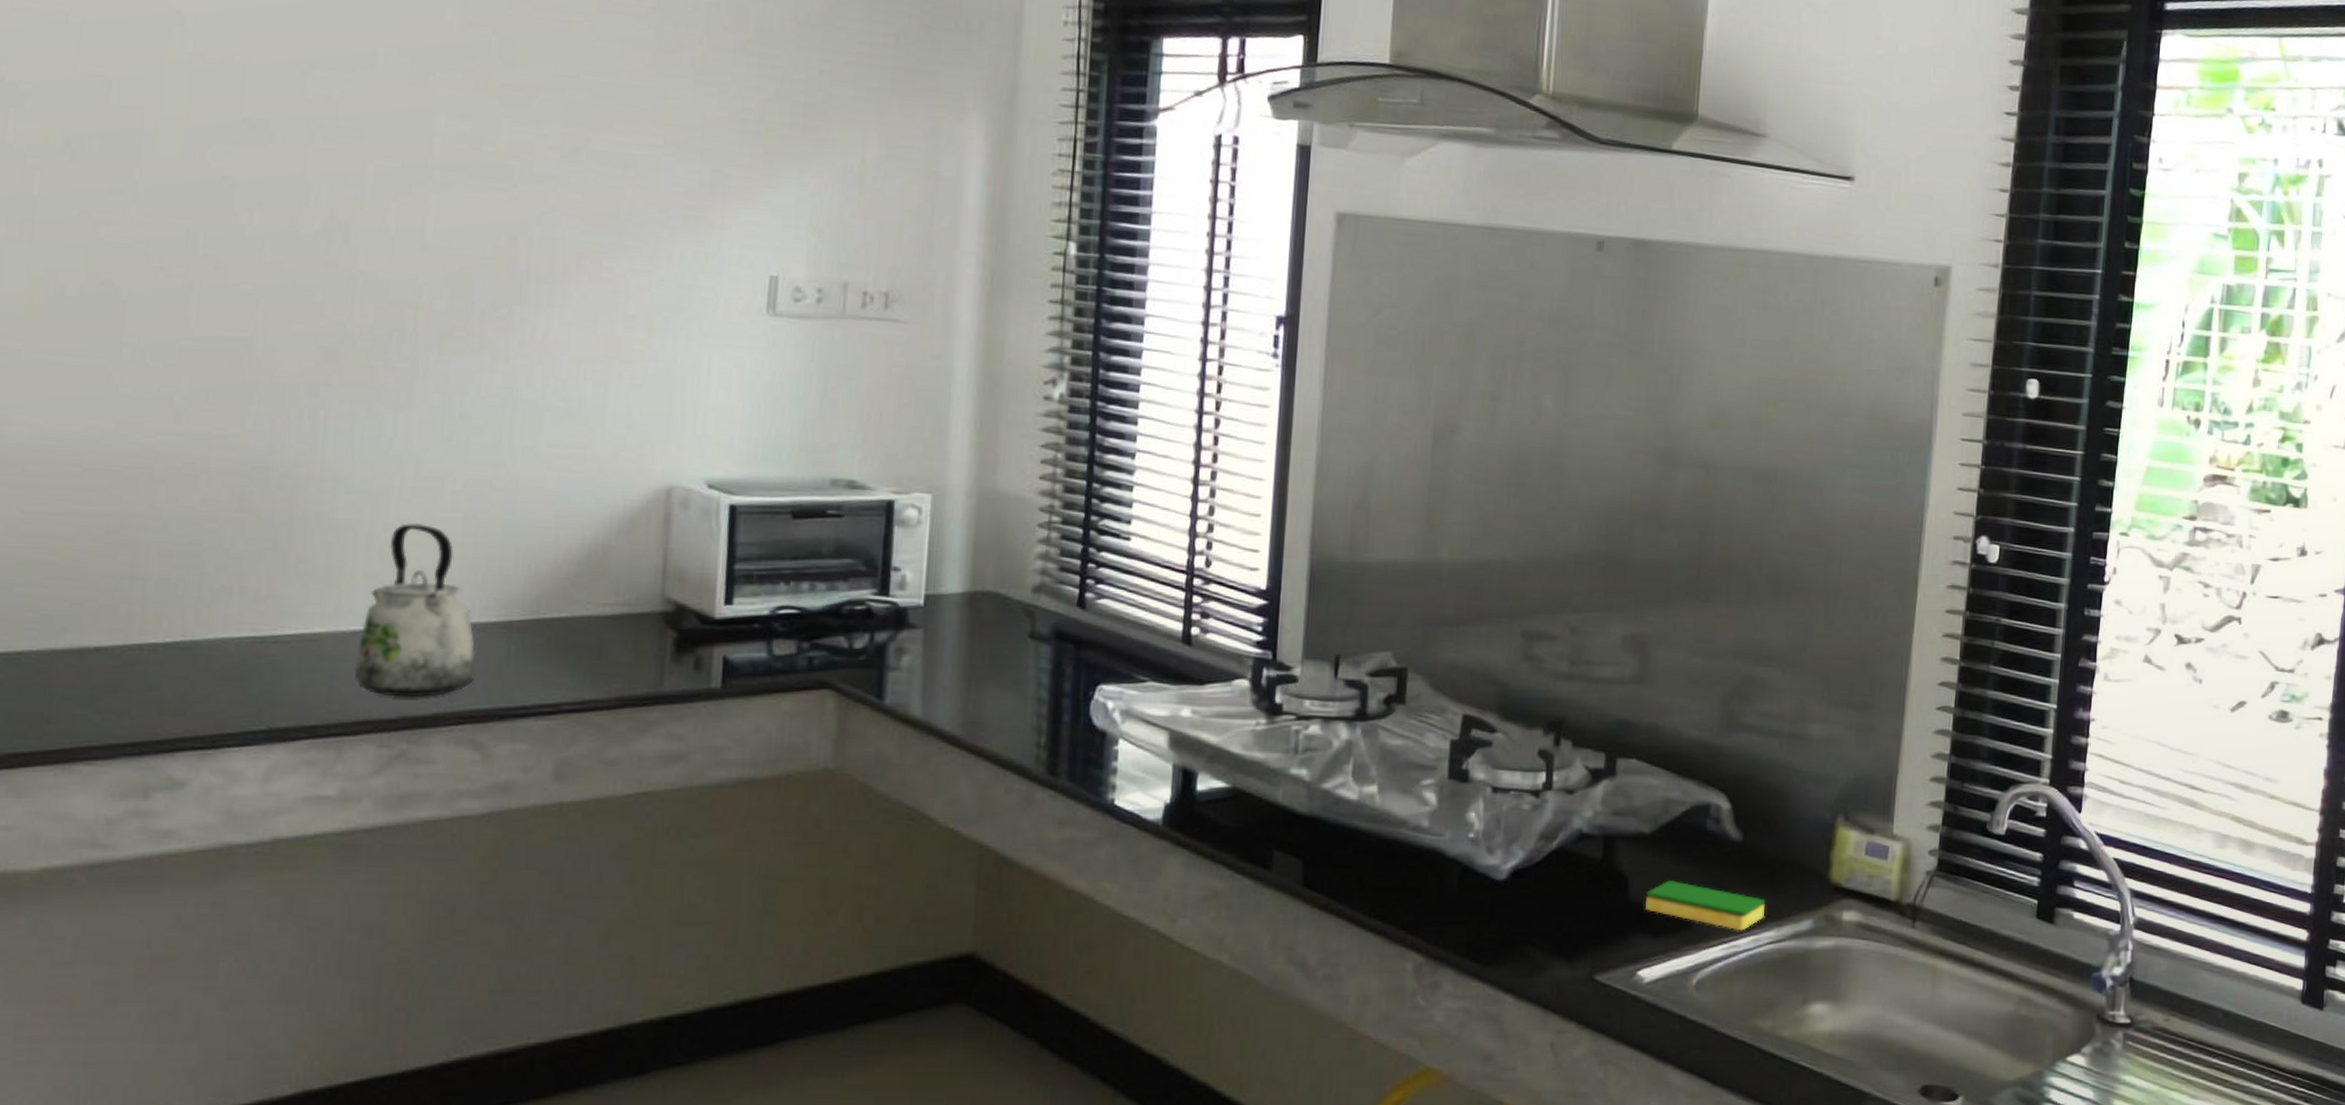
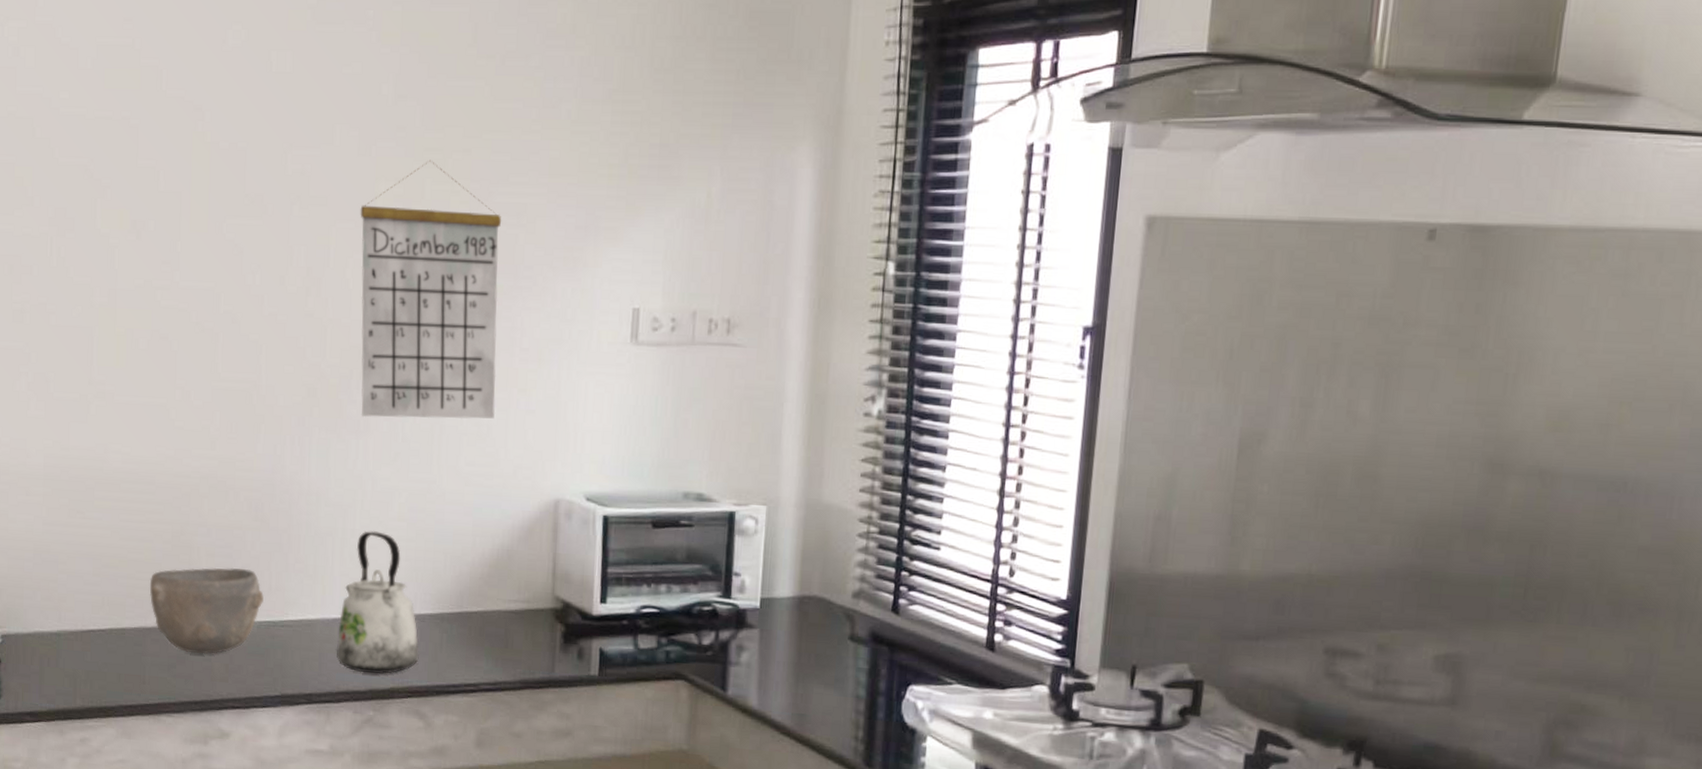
bowl: none [65,570,247,682] -> present [149,567,264,655]
calendar: none [401,97,604,394] -> present [360,159,502,420]

